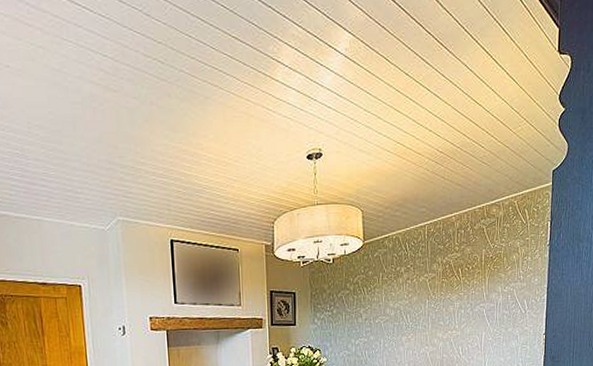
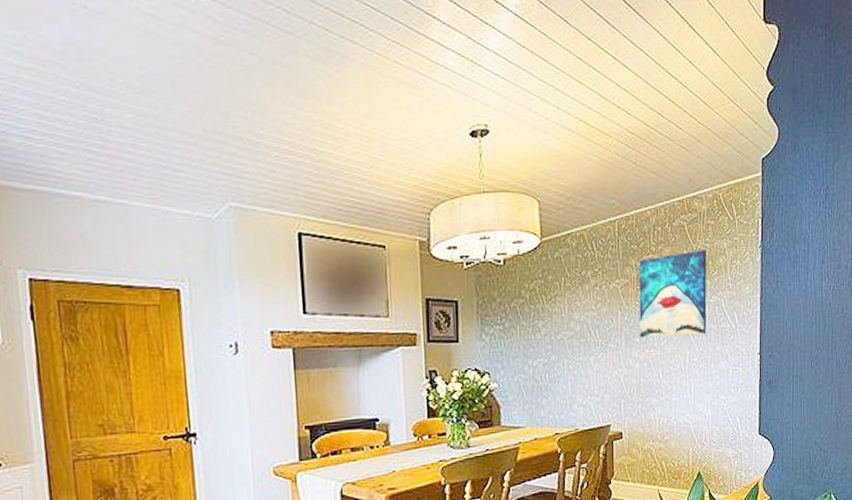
wall art: none [444,249,502,322] -> present [638,250,707,338]

